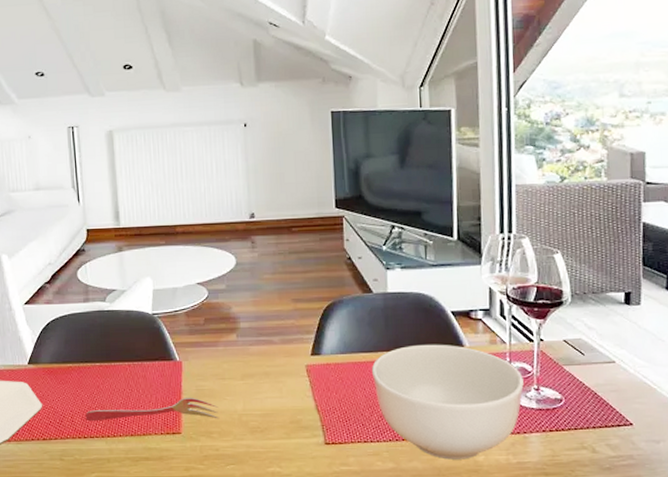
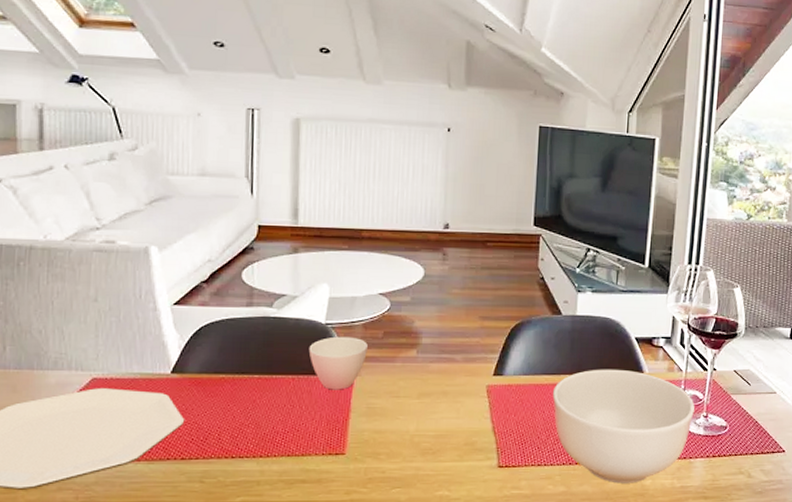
fork: present [85,397,219,422] -> none [235,415,389,440]
cup: none [140,324,192,375] -> present [308,336,368,390]

